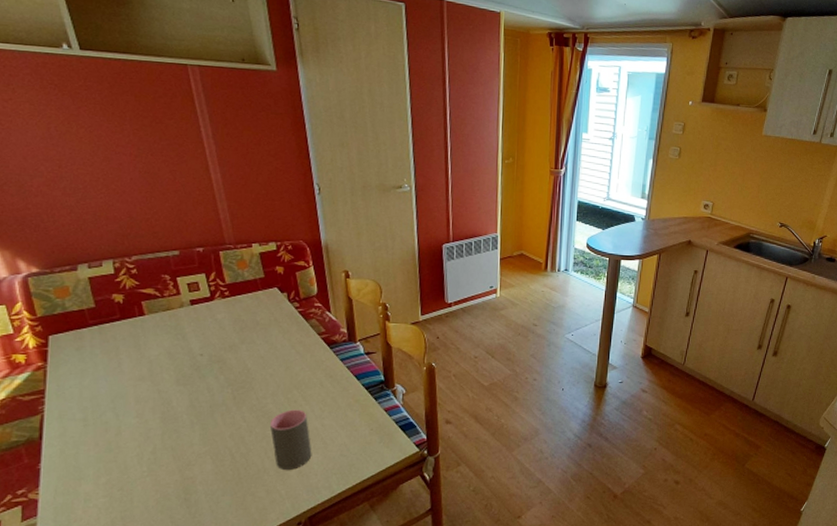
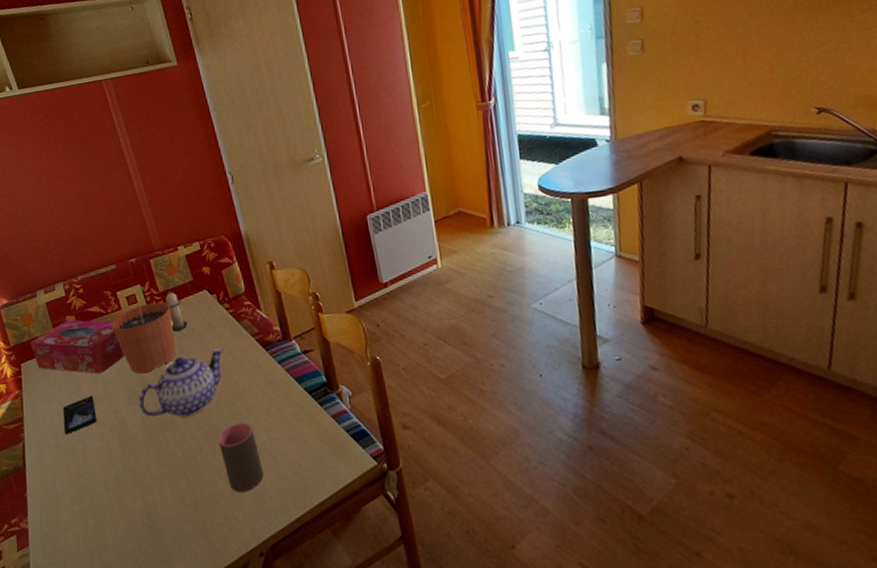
tissue box: none [63,298,179,354] -> present [30,319,125,374]
smartphone: none [95,374,138,410] -> present [63,396,97,435]
plant pot: none [166,276,237,358] -> present [111,286,176,374]
teapot: none [188,342,288,401] -> present [138,348,224,417]
candle: none [230,284,253,322] -> present [164,291,188,331]

